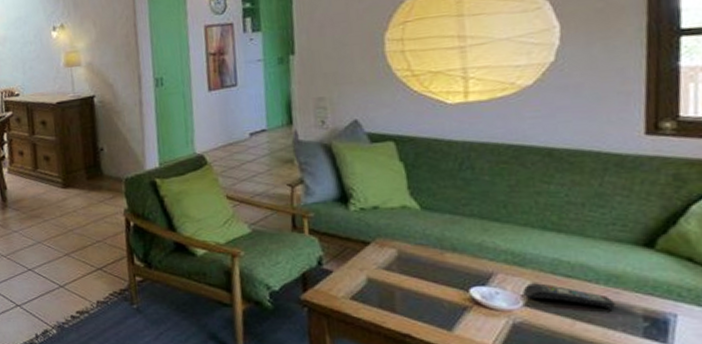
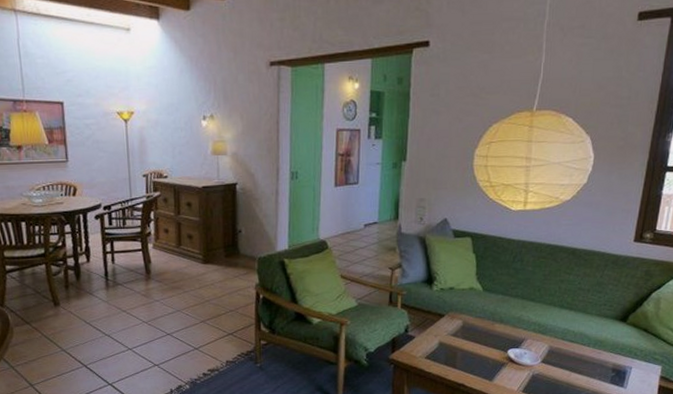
remote control: present [522,283,615,308] -> none [542,346,597,364]

